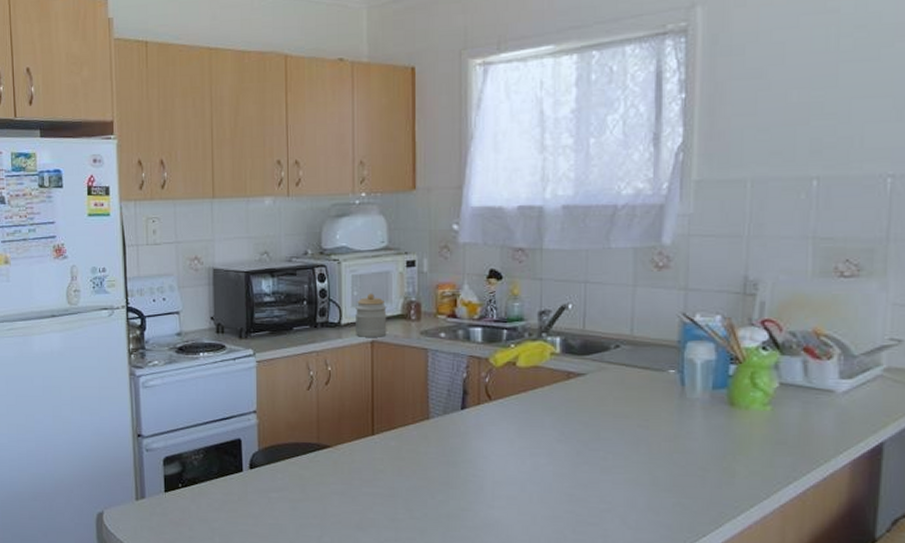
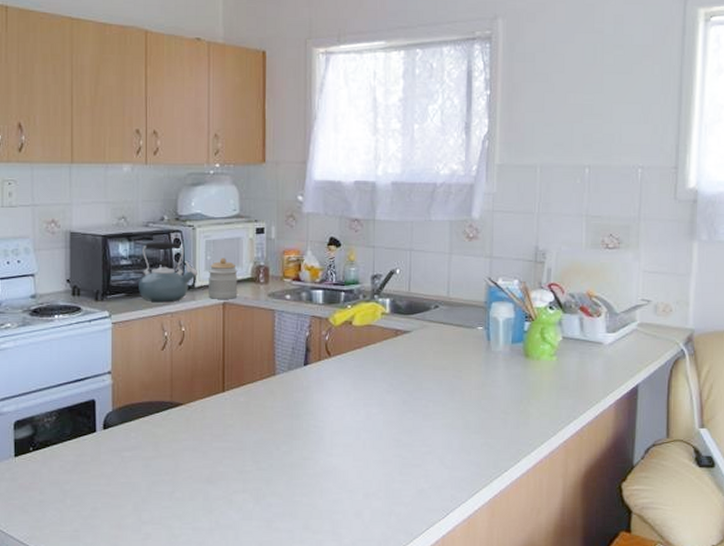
kettle: none [281,277,345,341] -> present [137,242,199,303]

